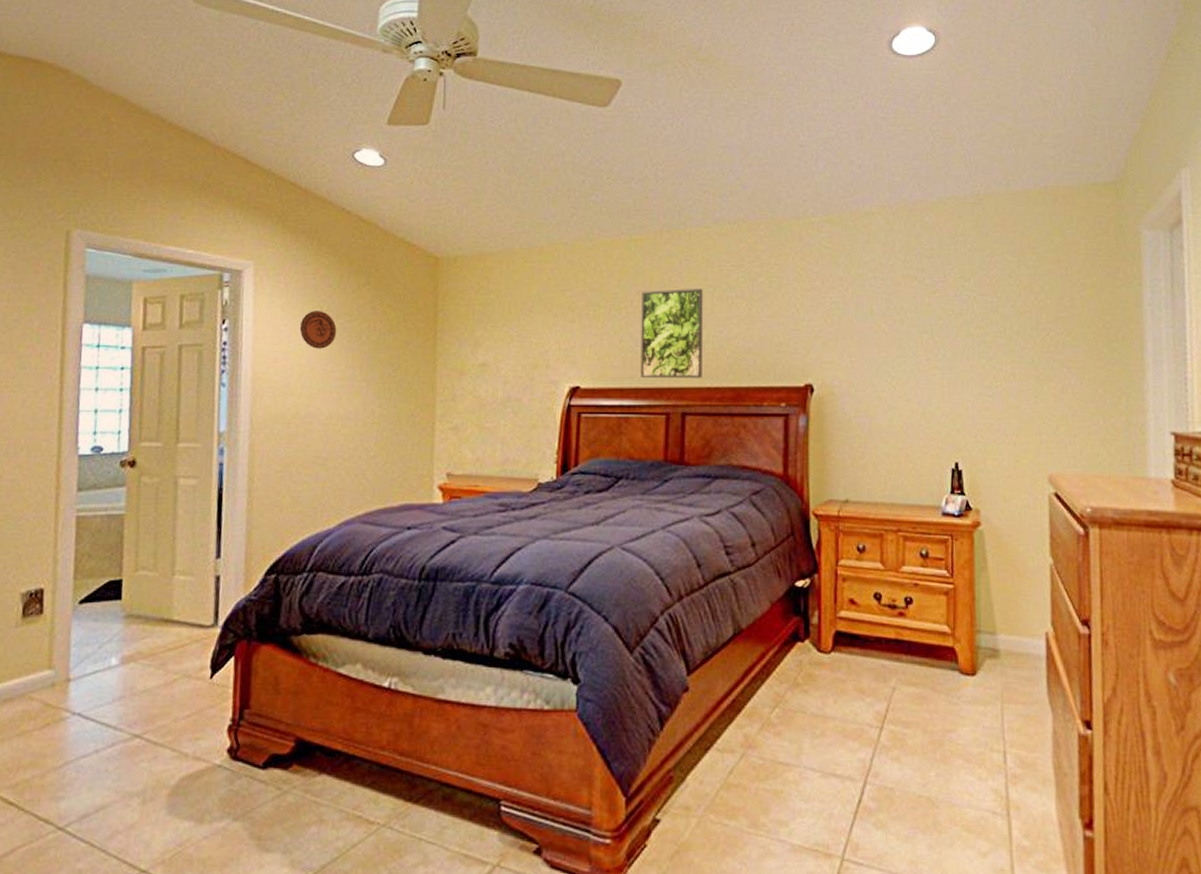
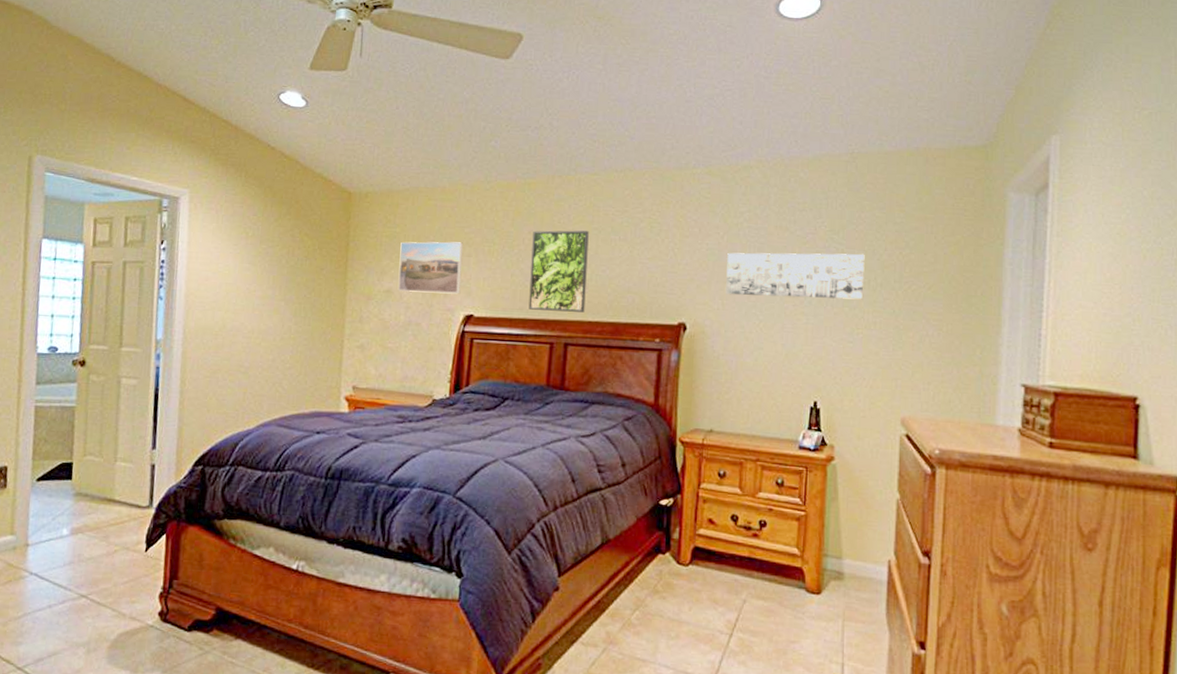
decorative plate: present [299,311,337,349] -> none [227,236,260,270]
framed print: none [494,307,565,365] -> present [397,242,463,294]
wall art: none [853,300,1000,352] -> present [726,252,865,300]

